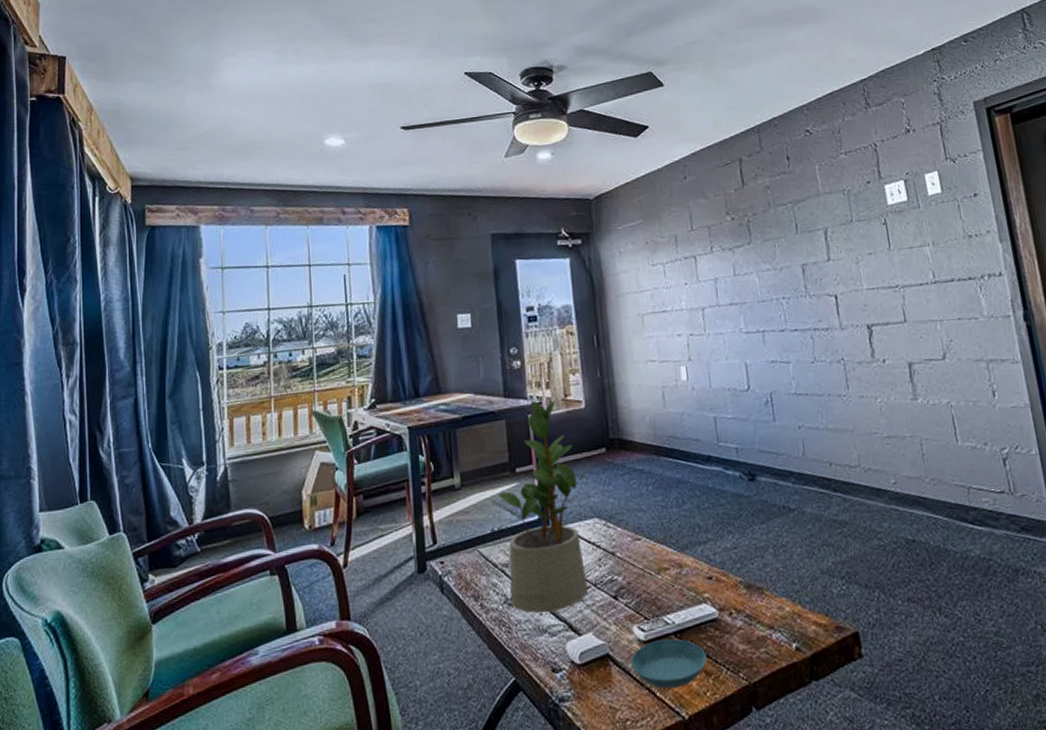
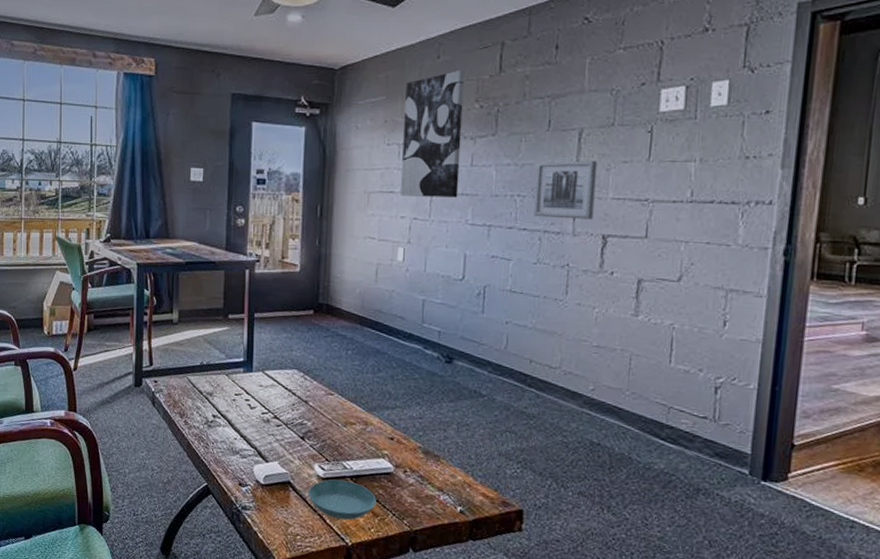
potted plant: present [498,400,590,614] -> none [210,257,296,440]
wall art: none [660,187,728,314] -> present [401,71,465,198]
wall art: none [793,256,855,316] -> present [534,160,598,220]

